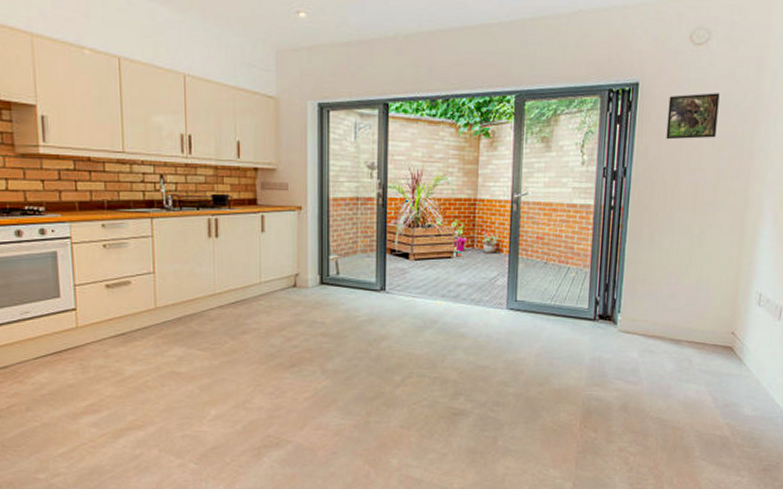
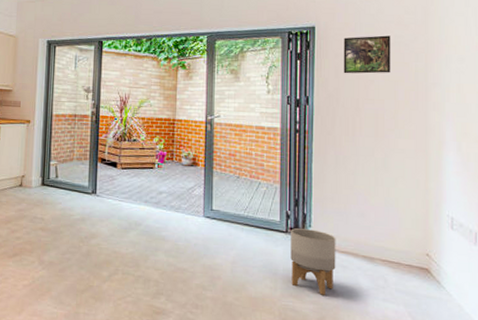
planter: none [596,315,645,381] -> present [290,228,336,295]

